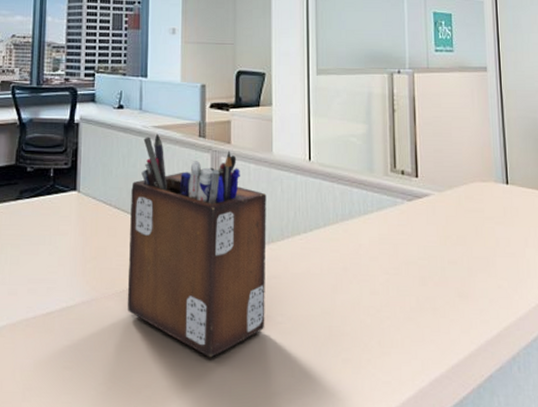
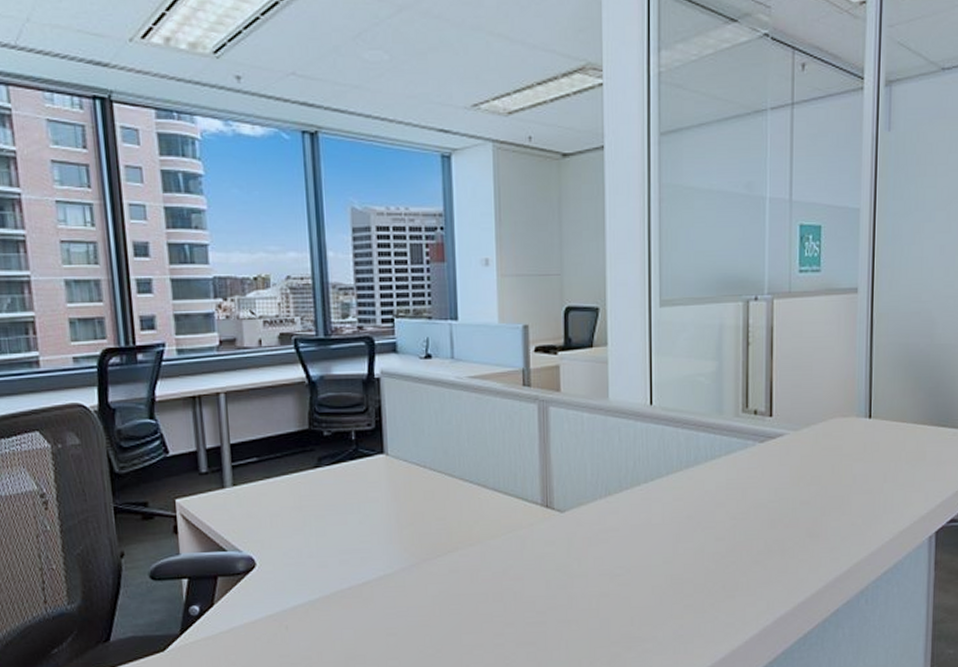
desk organizer: present [127,133,266,358] -> none [447,384,603,614]

